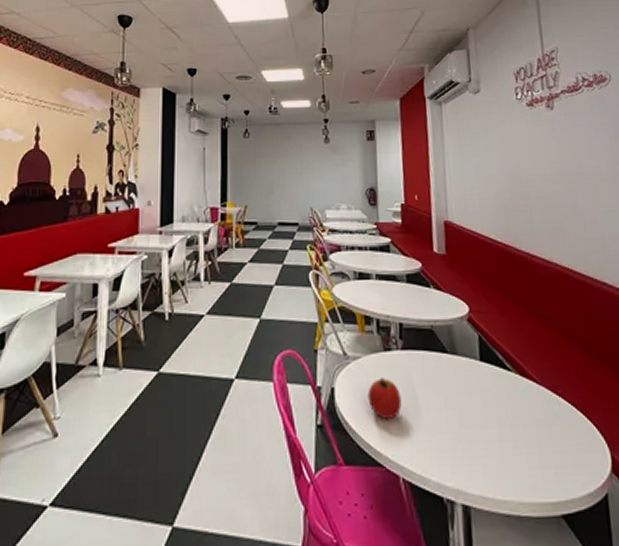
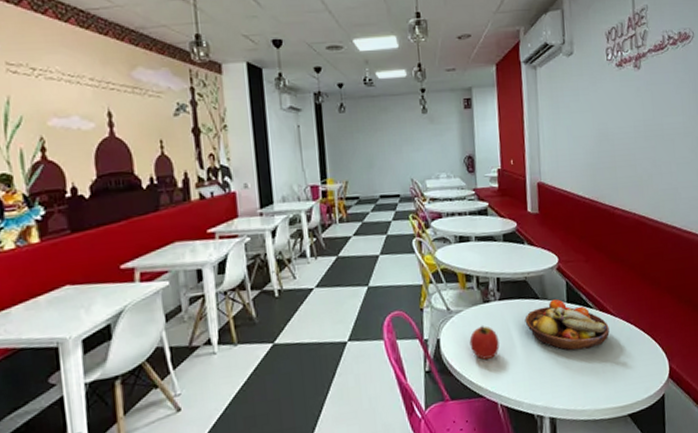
fruit bowl: none [431,356,533,421] -> present [525,299,610,351]

